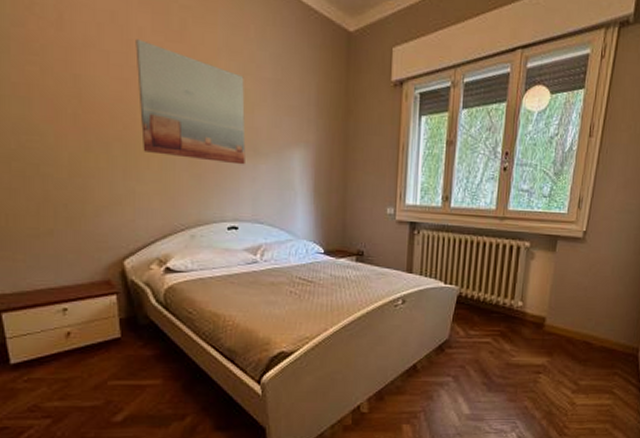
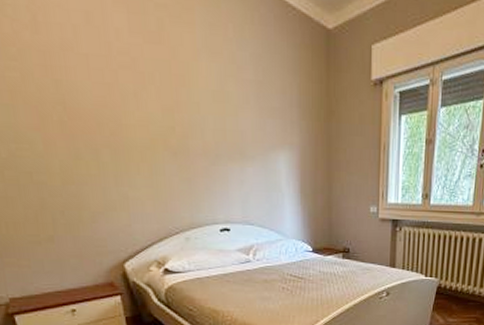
wall art: present [135,39,246,165] -> none [113,41,233,168]

